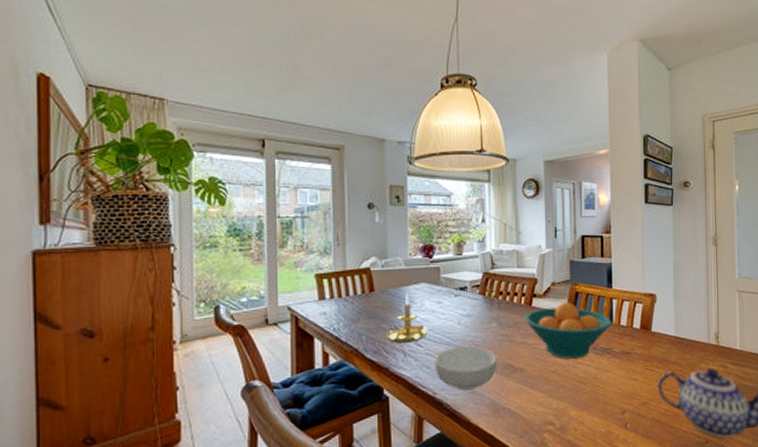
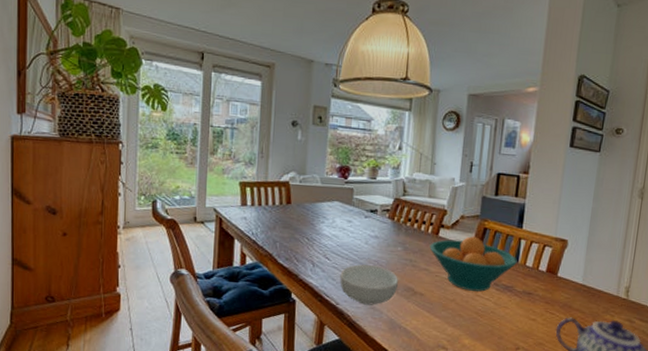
candle holder: present [384,293,429,343] -> none [297,209,338,255]

